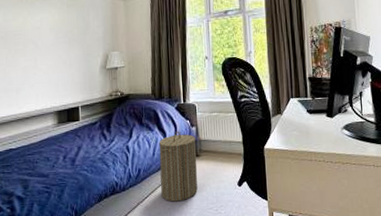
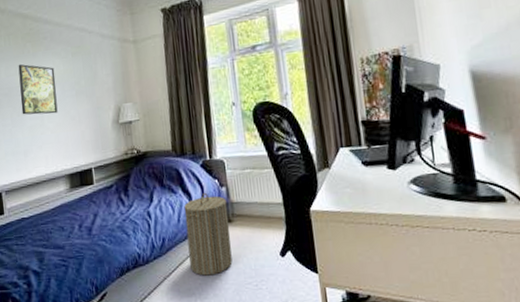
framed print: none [16,11,51,57] -> present [18,64,58,115]

